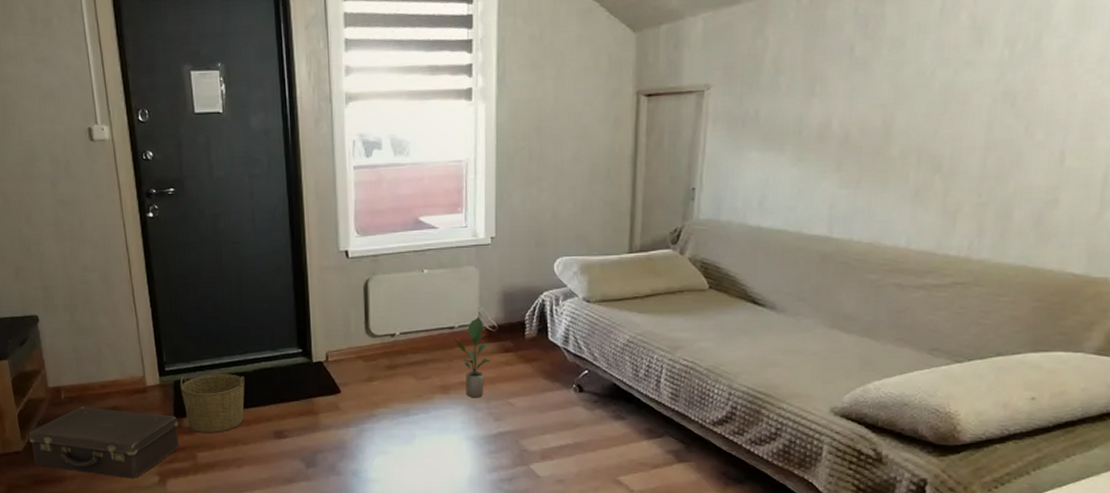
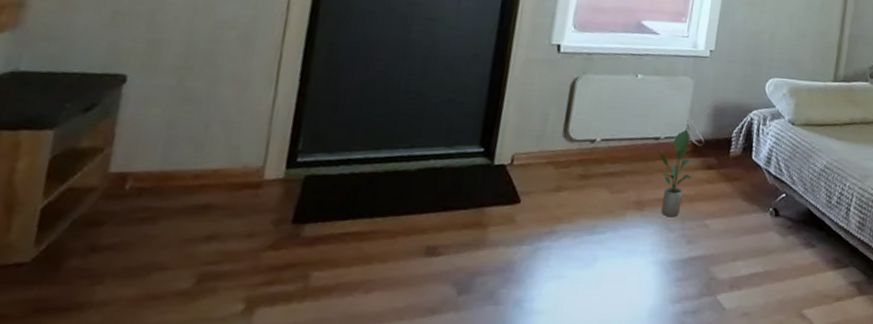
suitcase: present [29,407,180,479] -> none [45,202,296,306]
basket: present [180,374,246,433] -> none [309,170,404,246]

